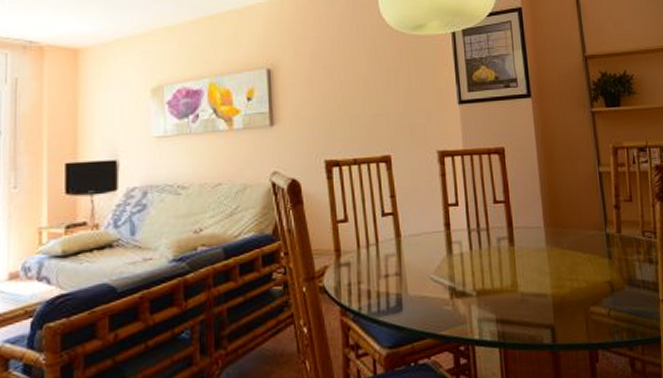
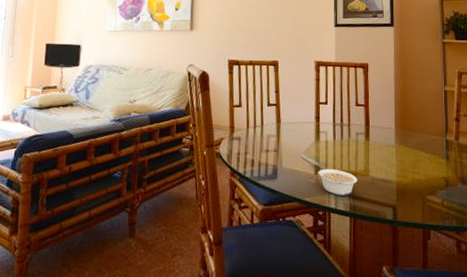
legume: none [454,288,505,322] -> present [318,168,358,196]

